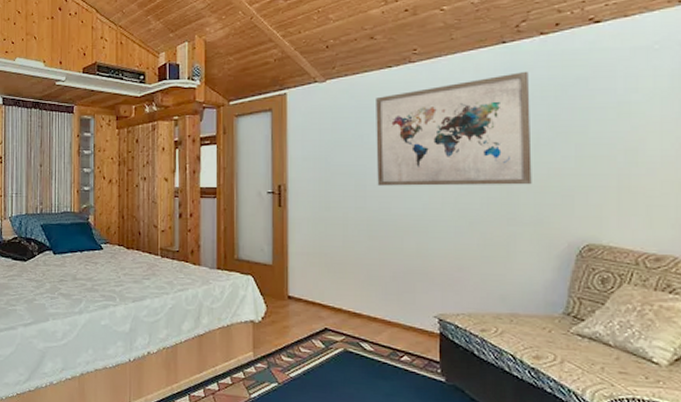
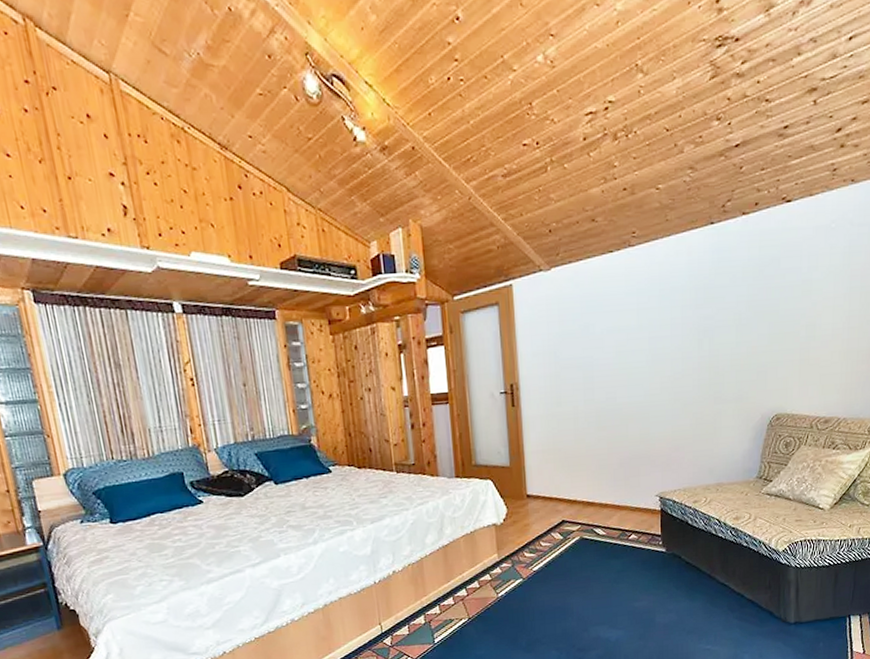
wall art: present [376,71,532,186] -> none [599,252,734,376]

